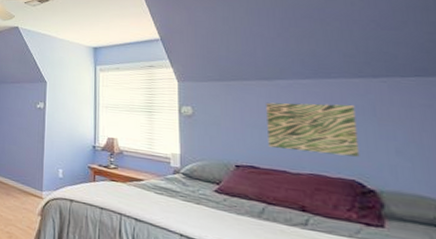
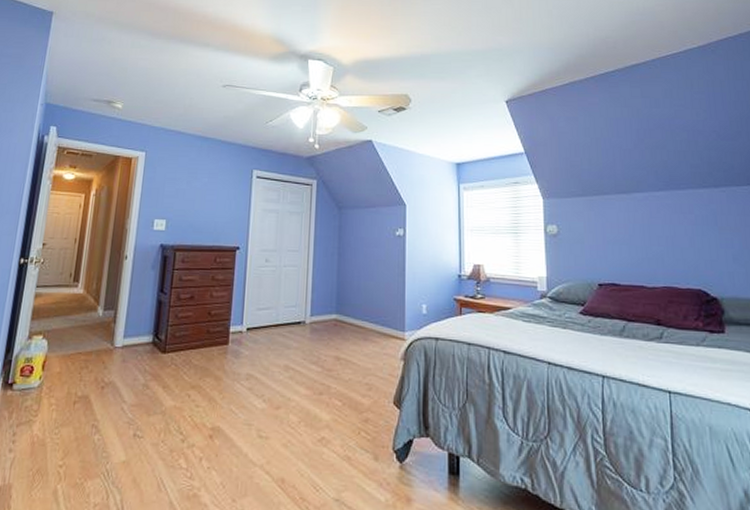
wall art: present [266,102,360,157] -> none [625,215,705,266]

